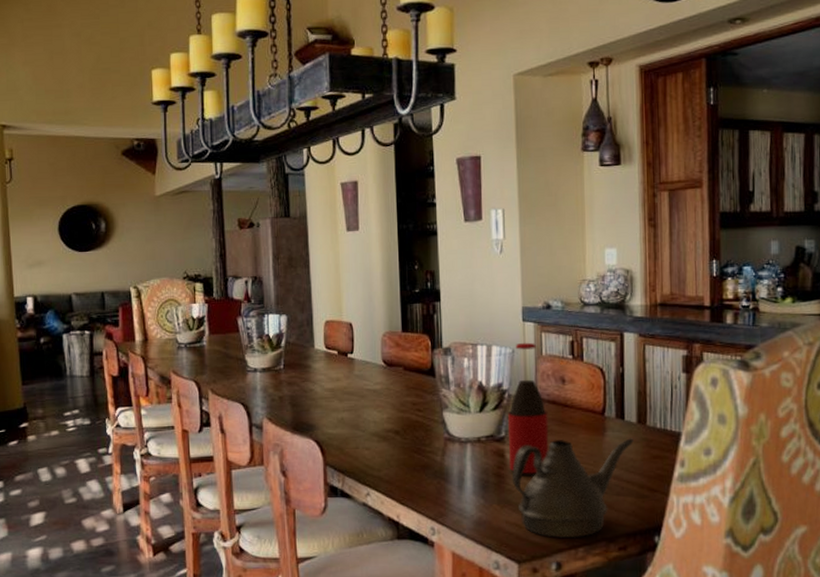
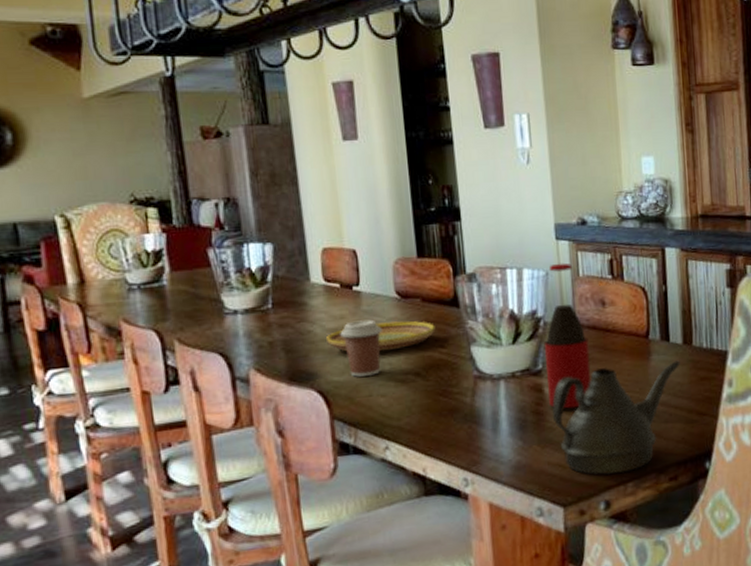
plate: none [325,386,414,411] -> present [326,321,435,352]
coffee cup: none [335,383,370,431] -> present [340,319,382,377]

